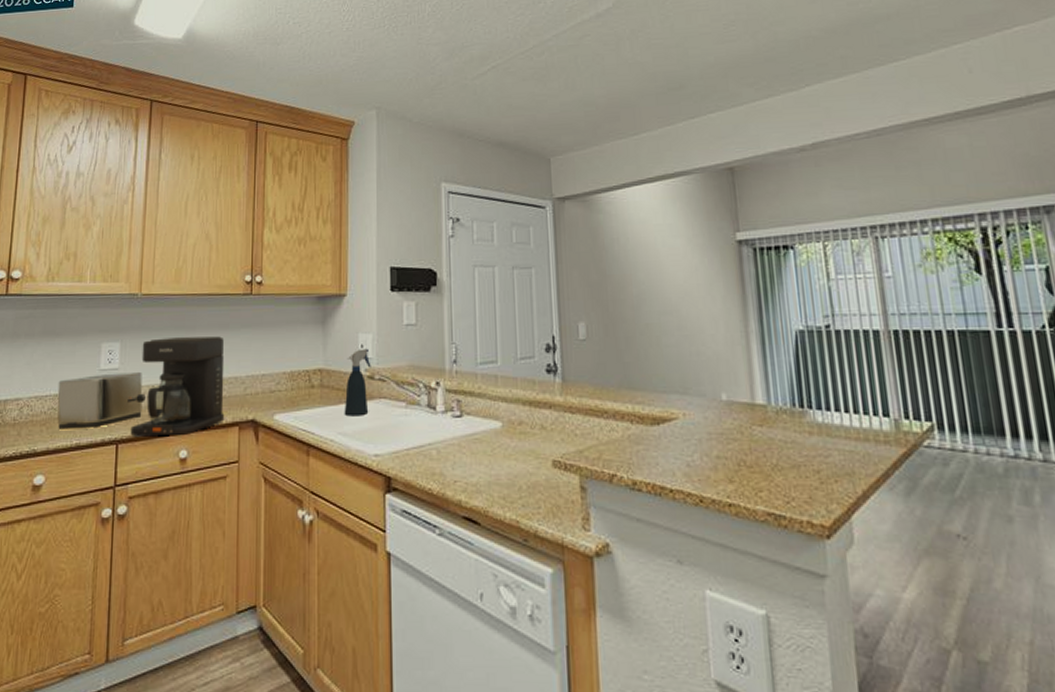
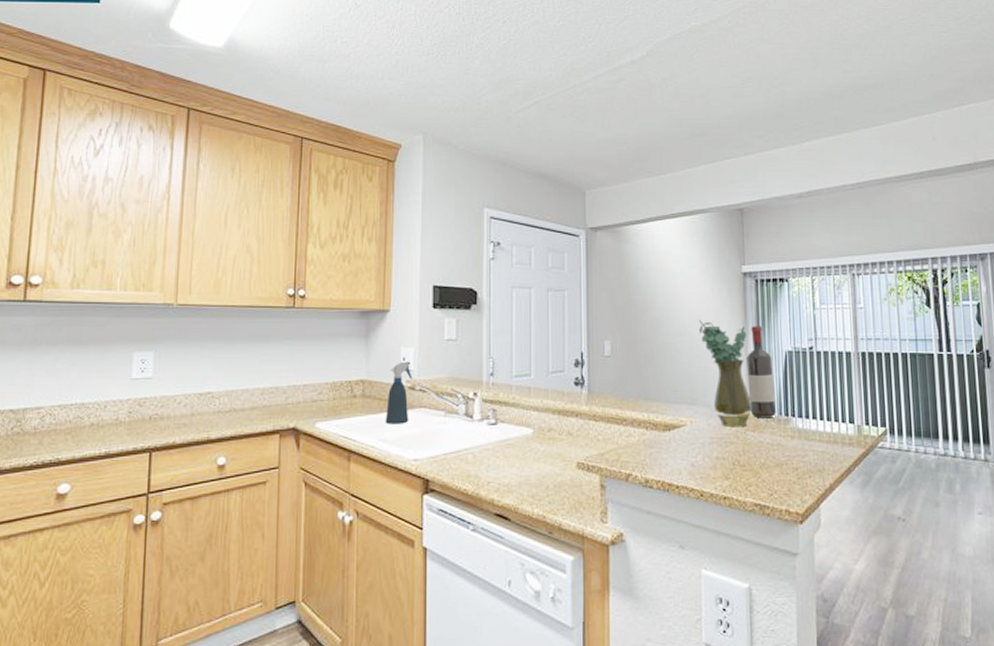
toaster: present [57,371,146,429] -> none [83,380,182,438]
coffee maker: present [130,336,225,437] -> none [165,347,266,444]
vase: none [686,296,757,422] -> present [698,320,751,428]
wine bottle: none [746,302,788,411] -> present [745,326,776,419]

